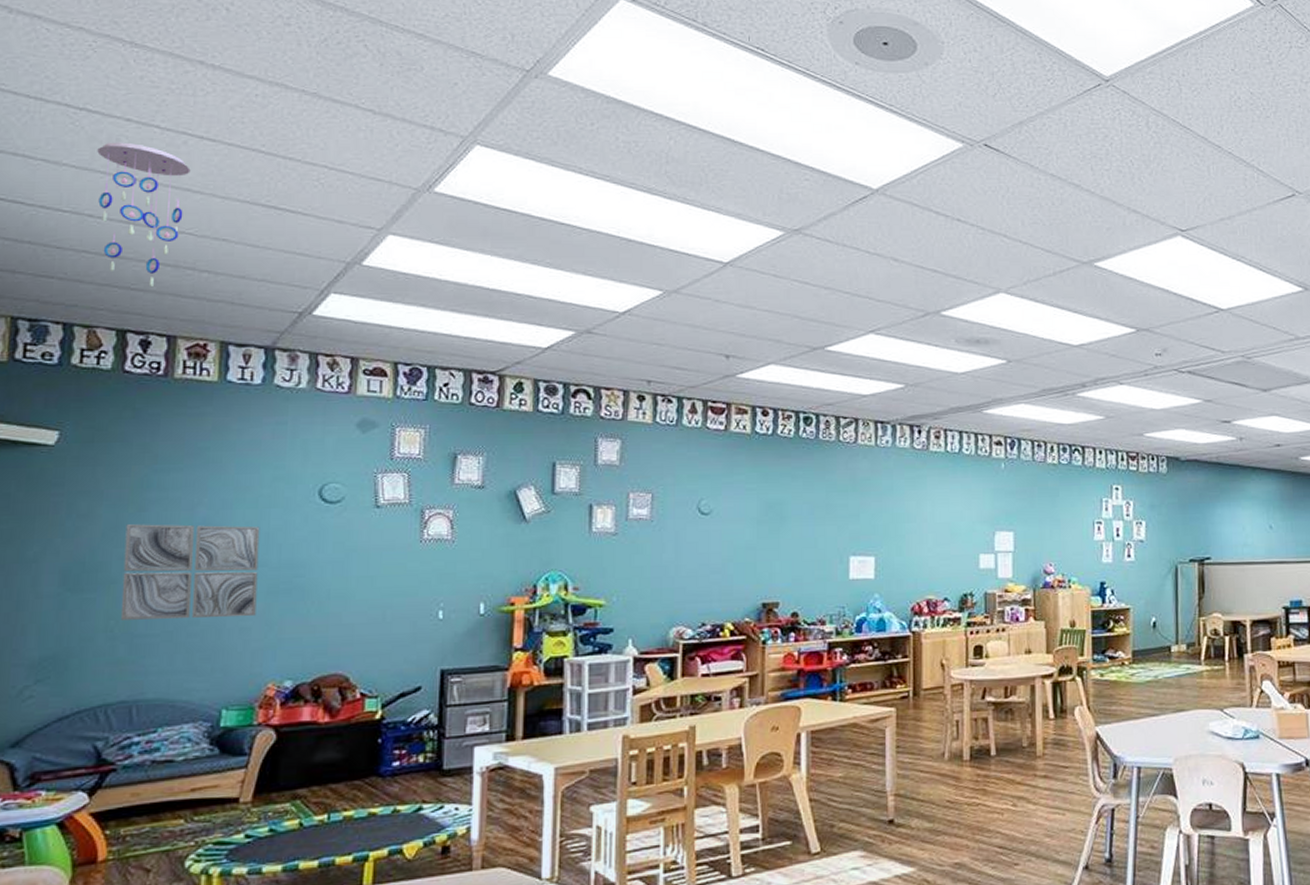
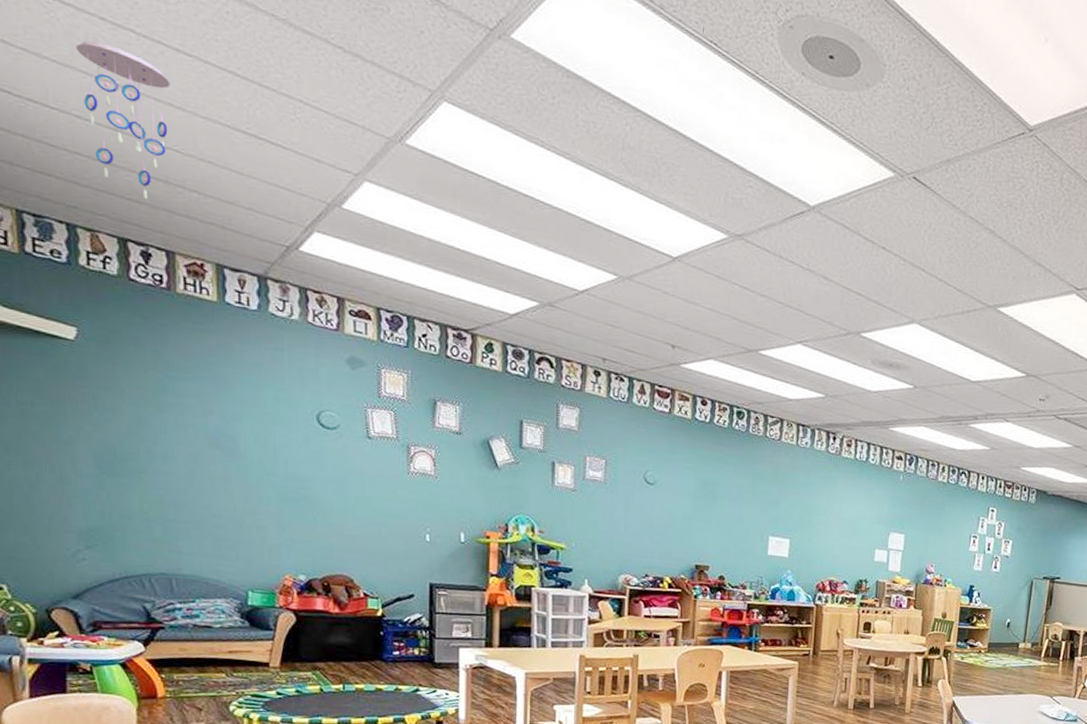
wall art: present [120,524,260,620] -> none [148,422,270,518]

